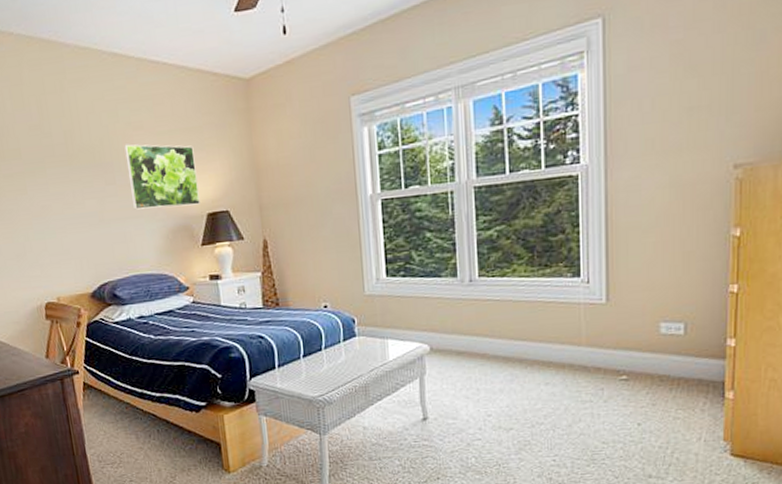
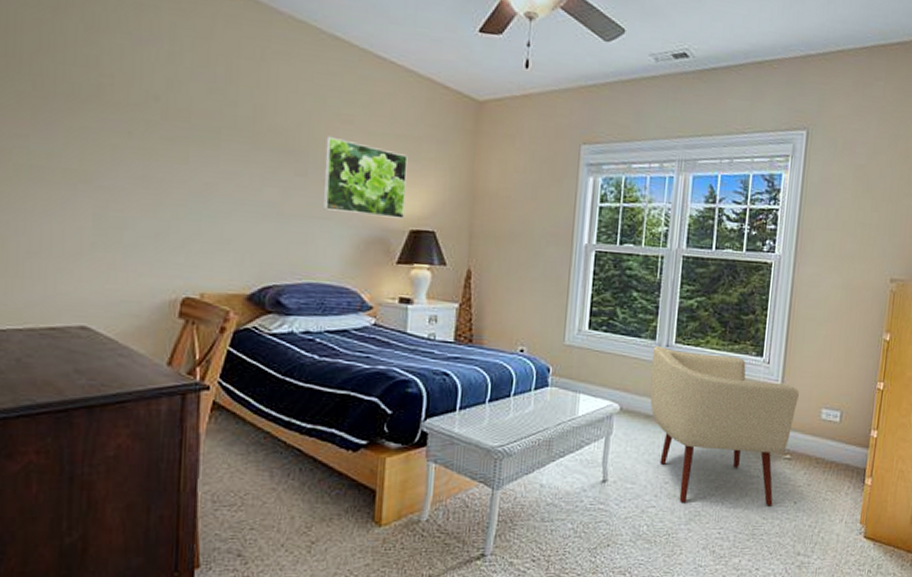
armchair: none [455,281,629,434] -> present [650,346,799,506]

